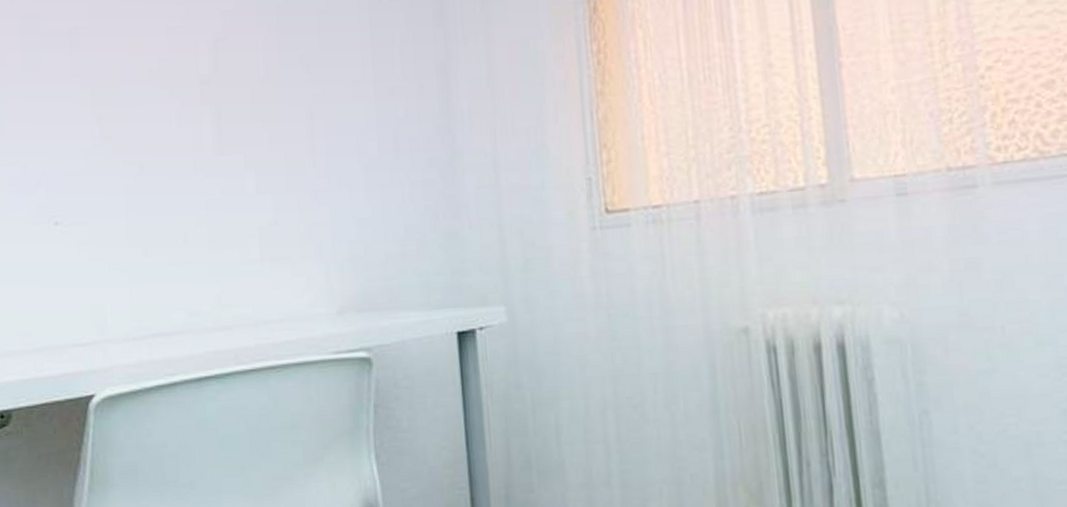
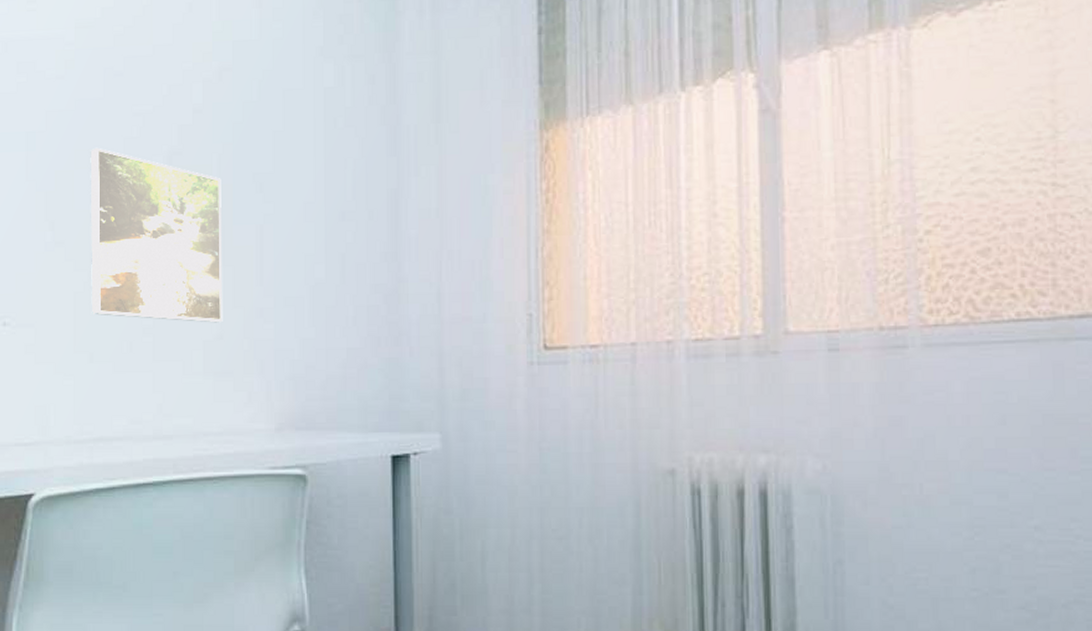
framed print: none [134,39,277,209] -> present [90,147,223,323]

